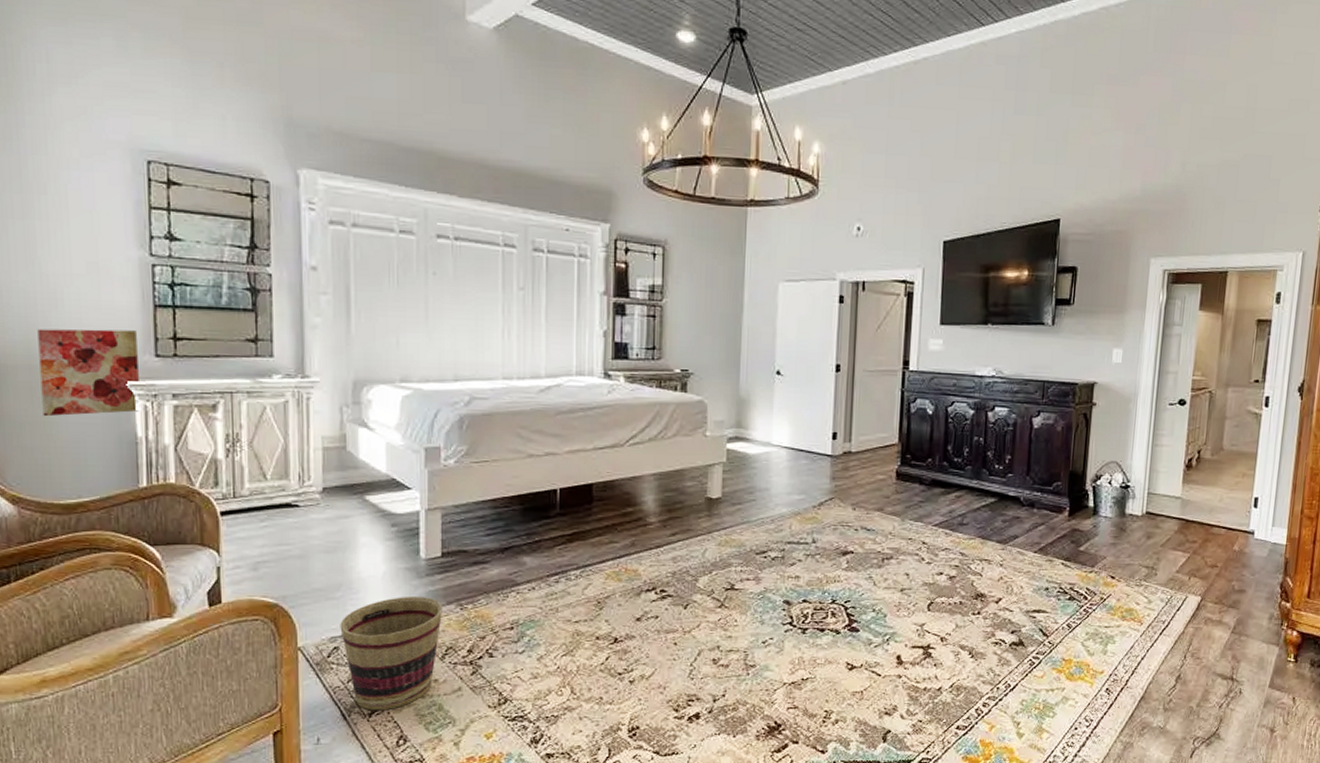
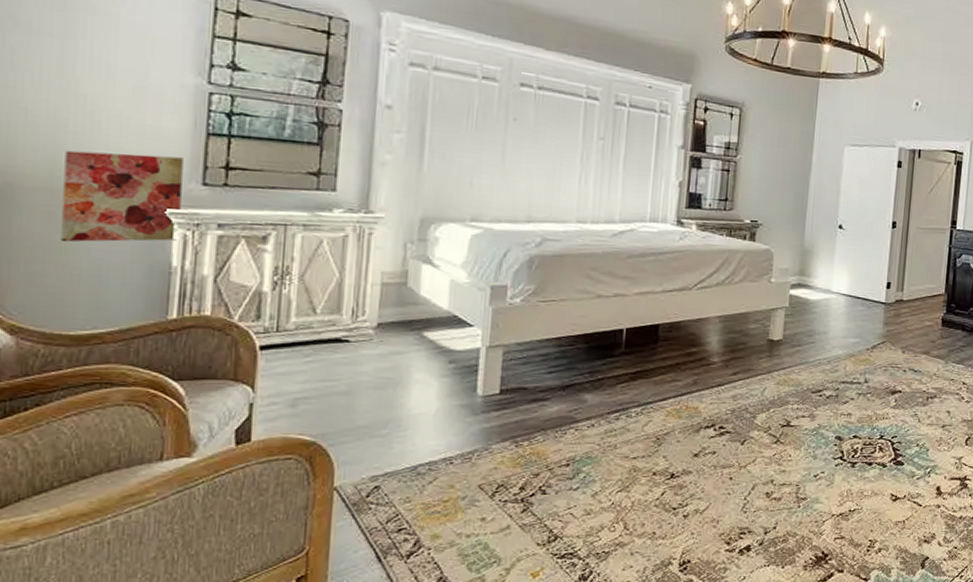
basket: present [340,597,444,711] -> none [383,434,498,552]

